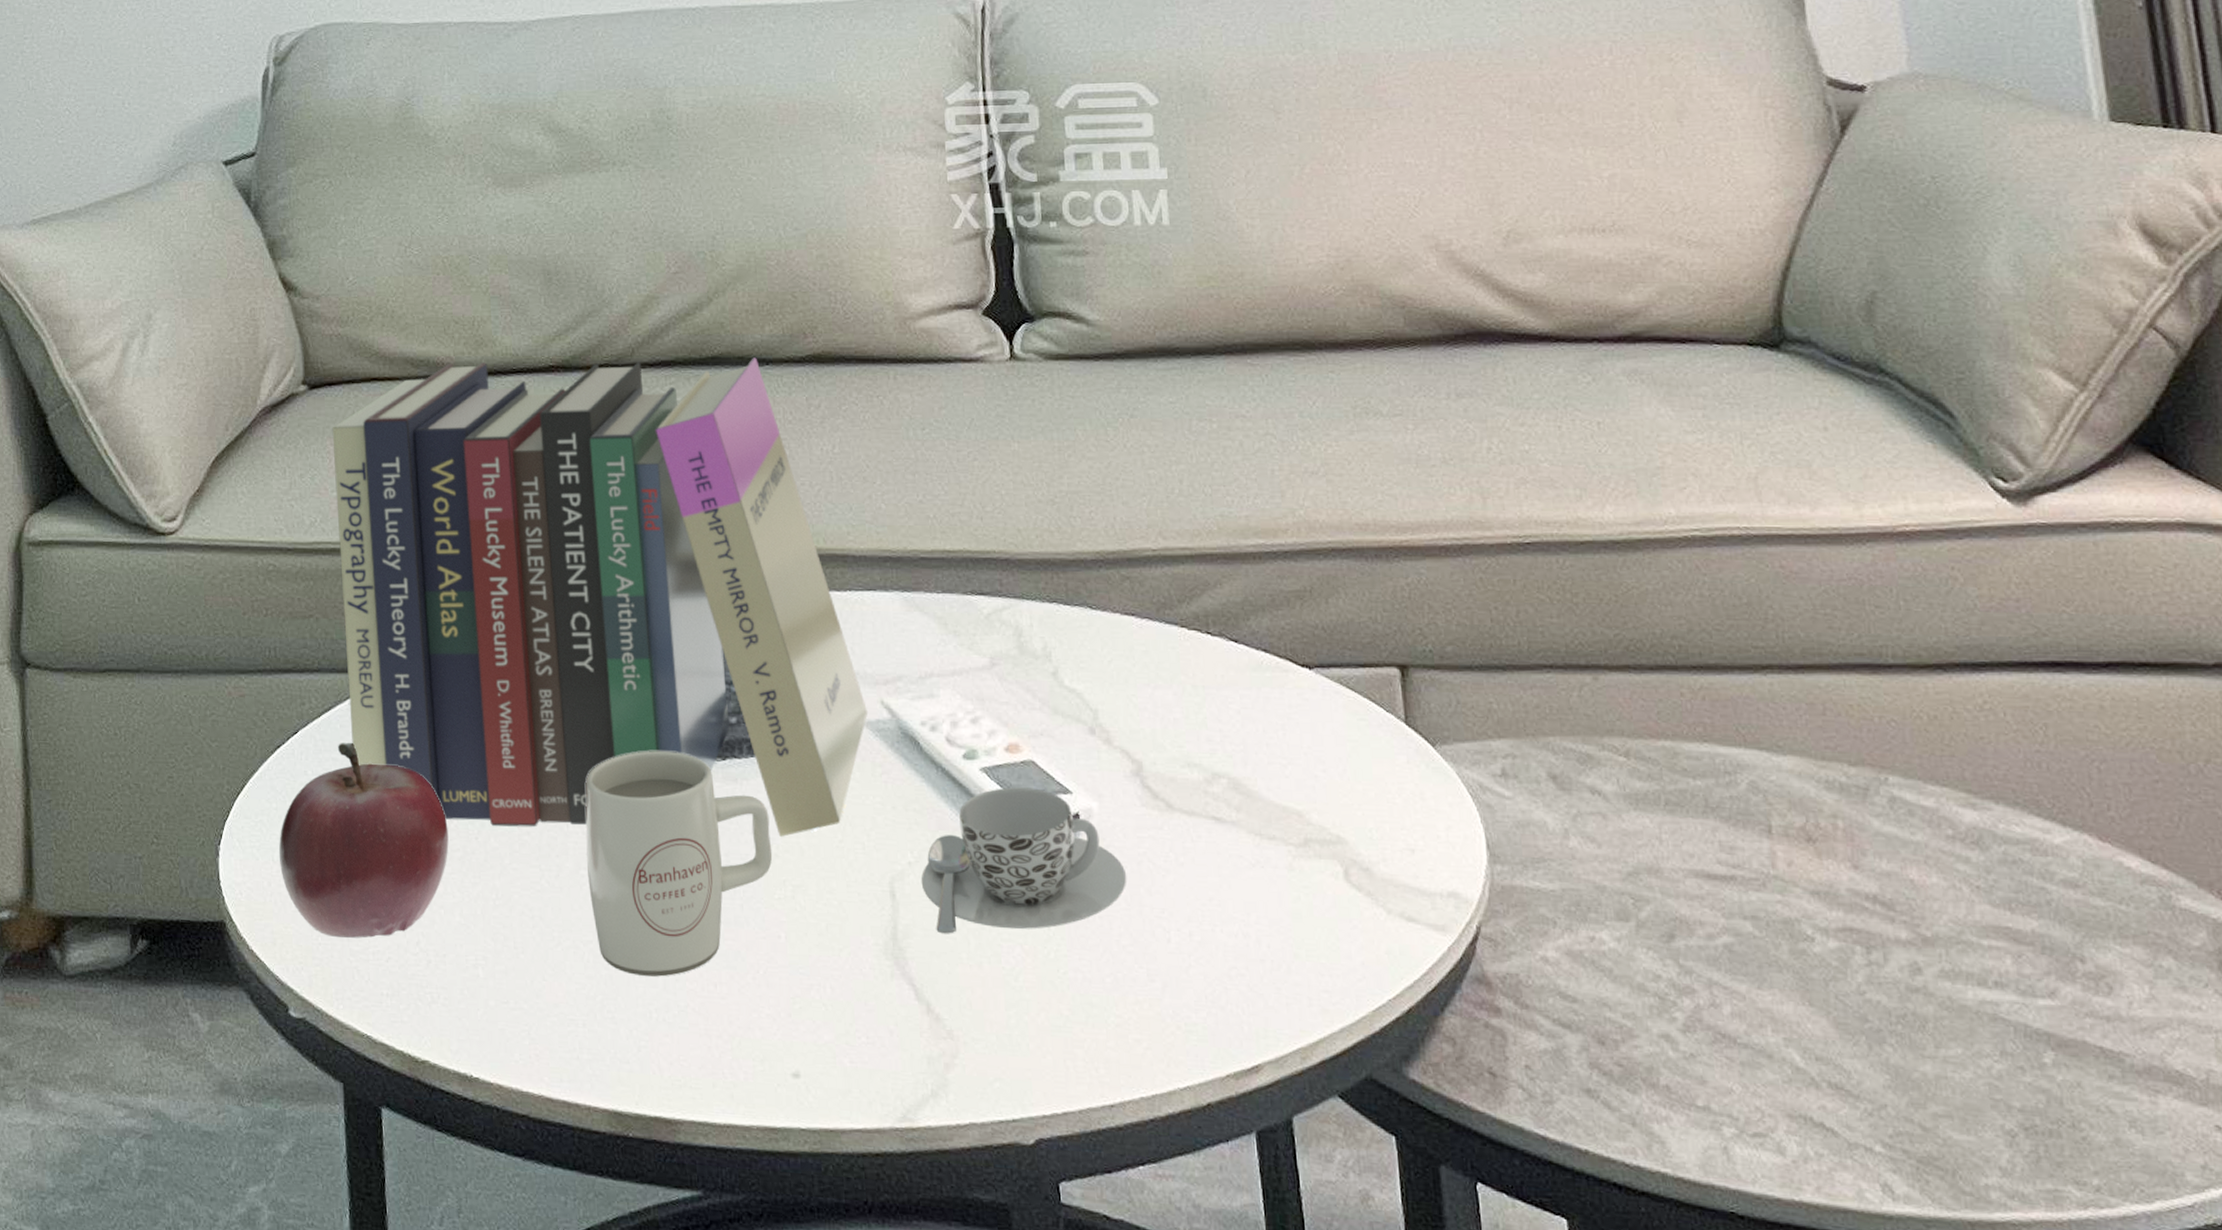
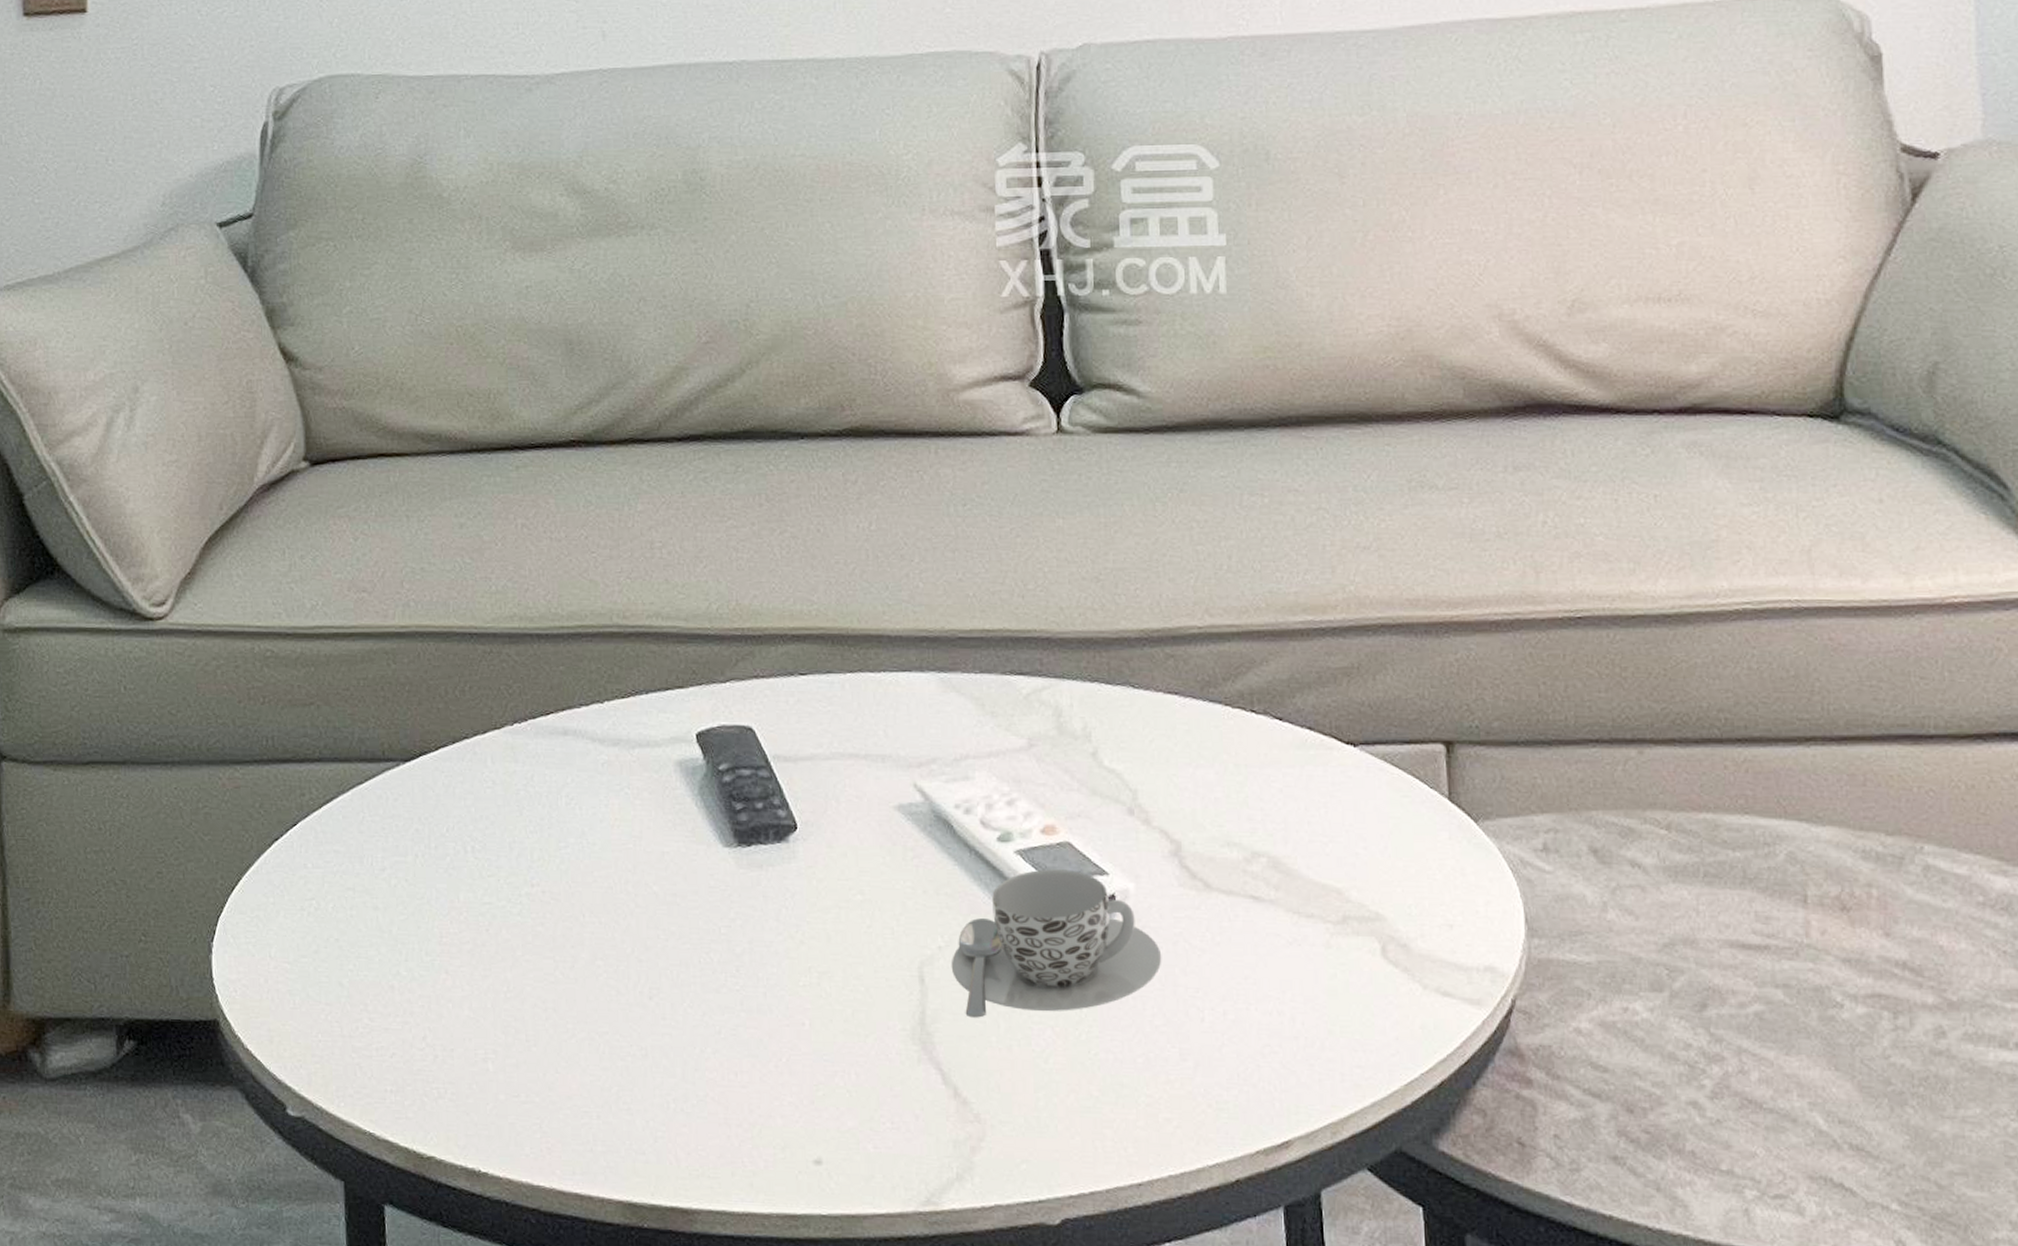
fruit: present [278,742,449,939] -> none [276,833,458,1035]
books: present [332,357,869,837] -> none [335,431,901,923]
mug: present [585,751,773,977] -> none [602,838,798,1067]

